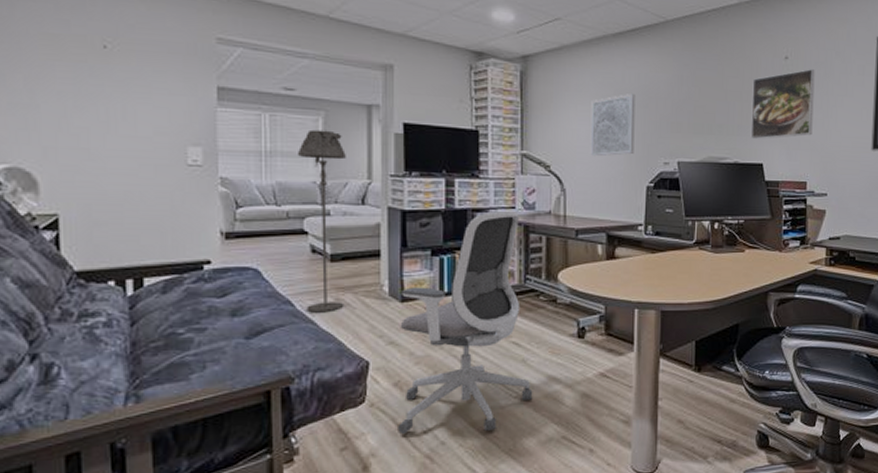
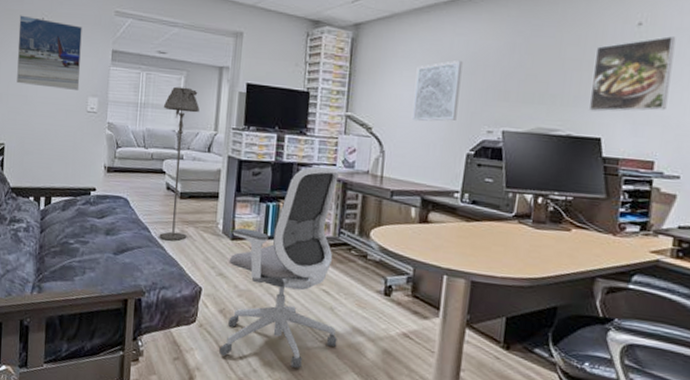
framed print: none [65,41,173,139] -> present [17,15,82,90]

